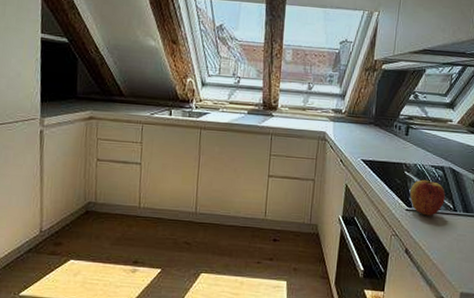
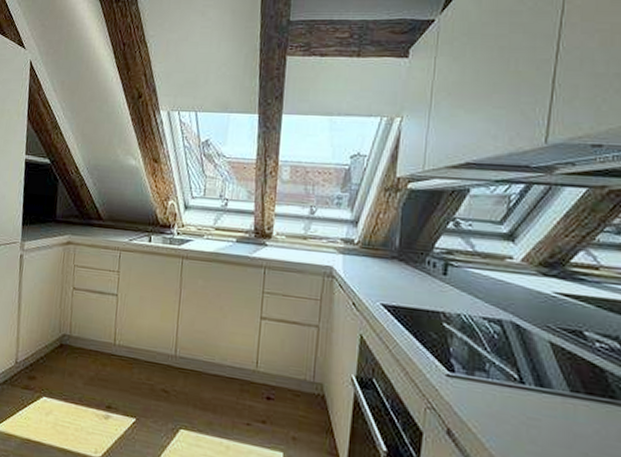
apple: present [410,179,445,216] -> none [452,335,505,387]

